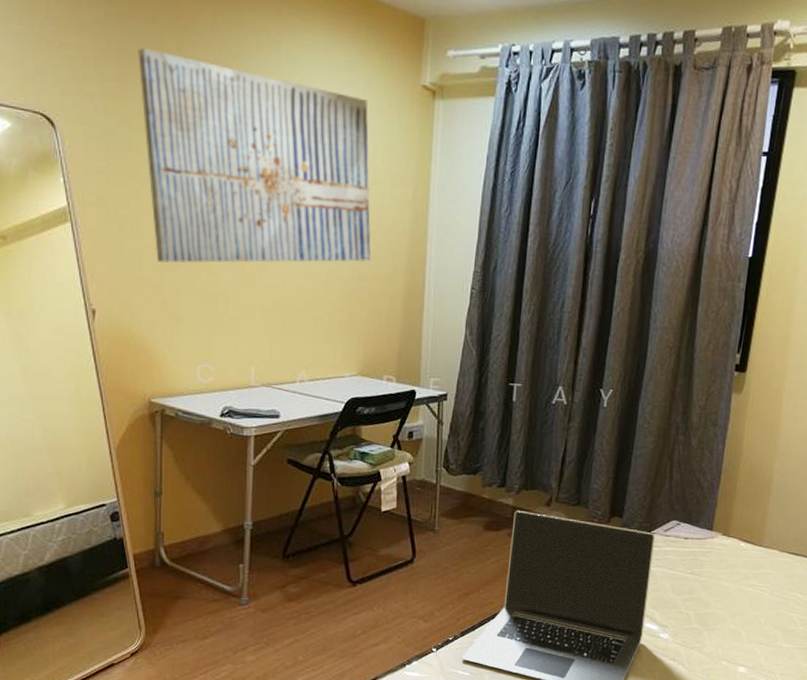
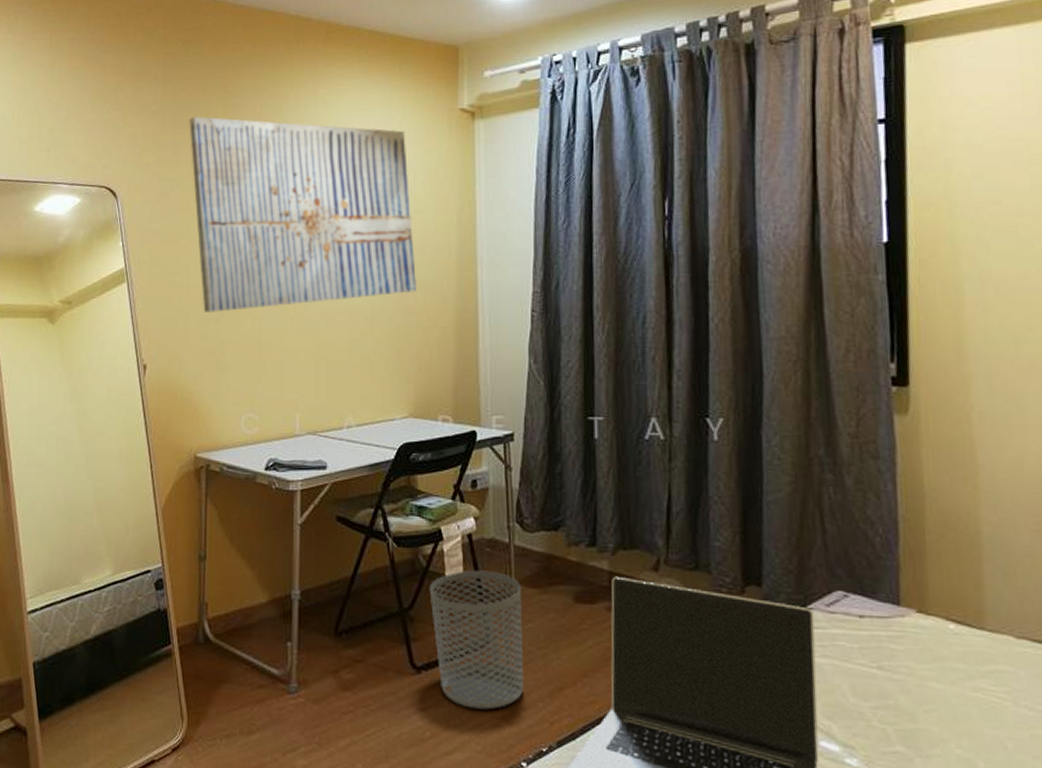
waste bin: none [367,505,443,612] -> present [429,570,523,710]

